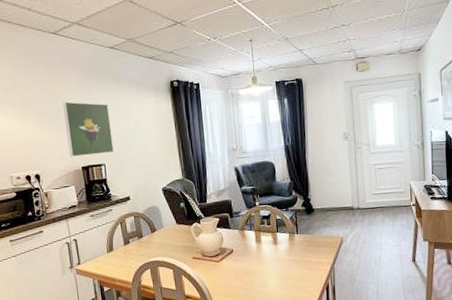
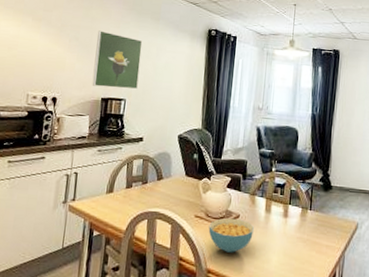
cereal bowl: none [207,253,249,284] -> present [208,217,254,253]

